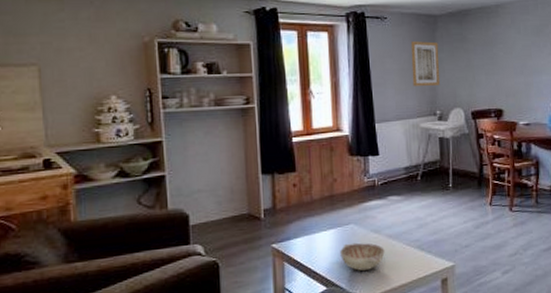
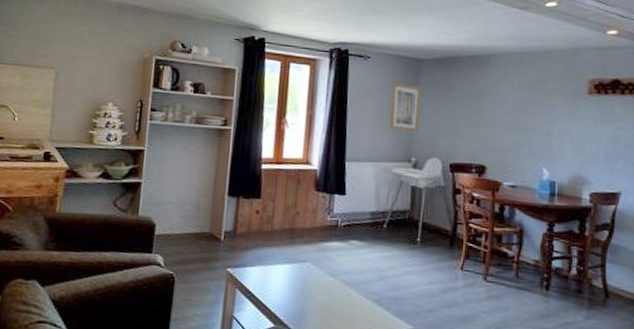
decorative bowl: present [340,242,385,271] -> none [293,282,340,315]

